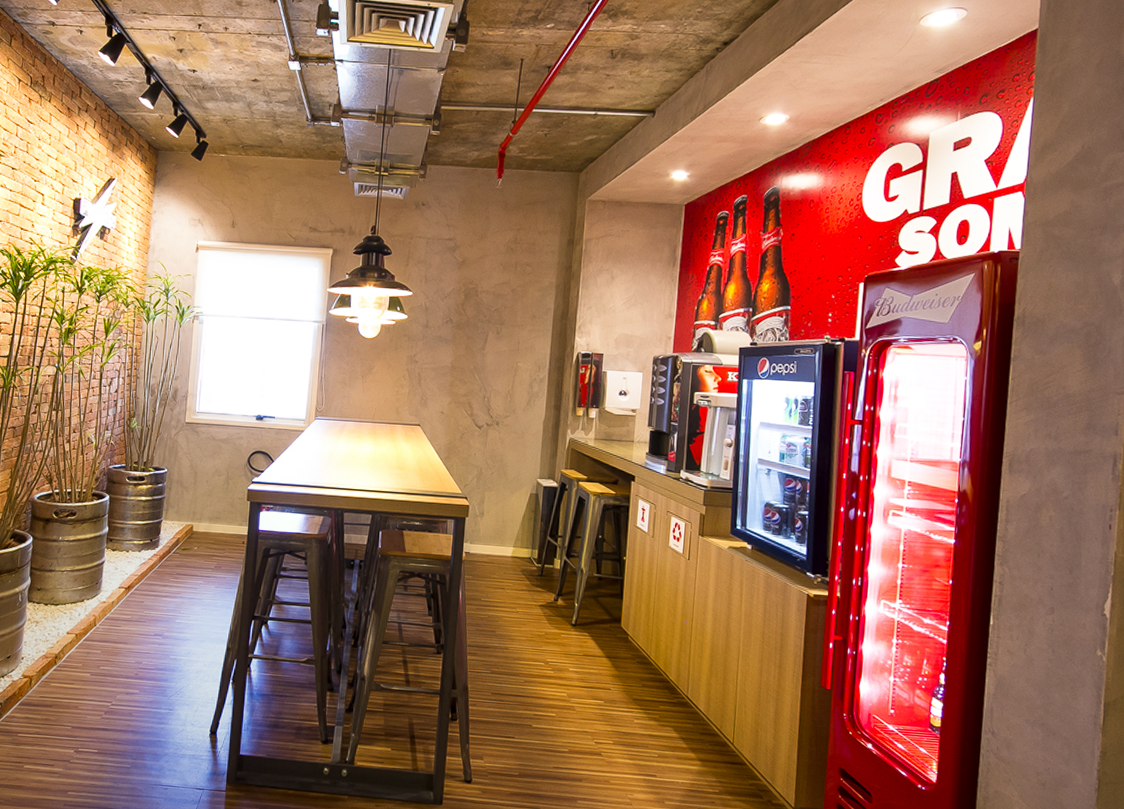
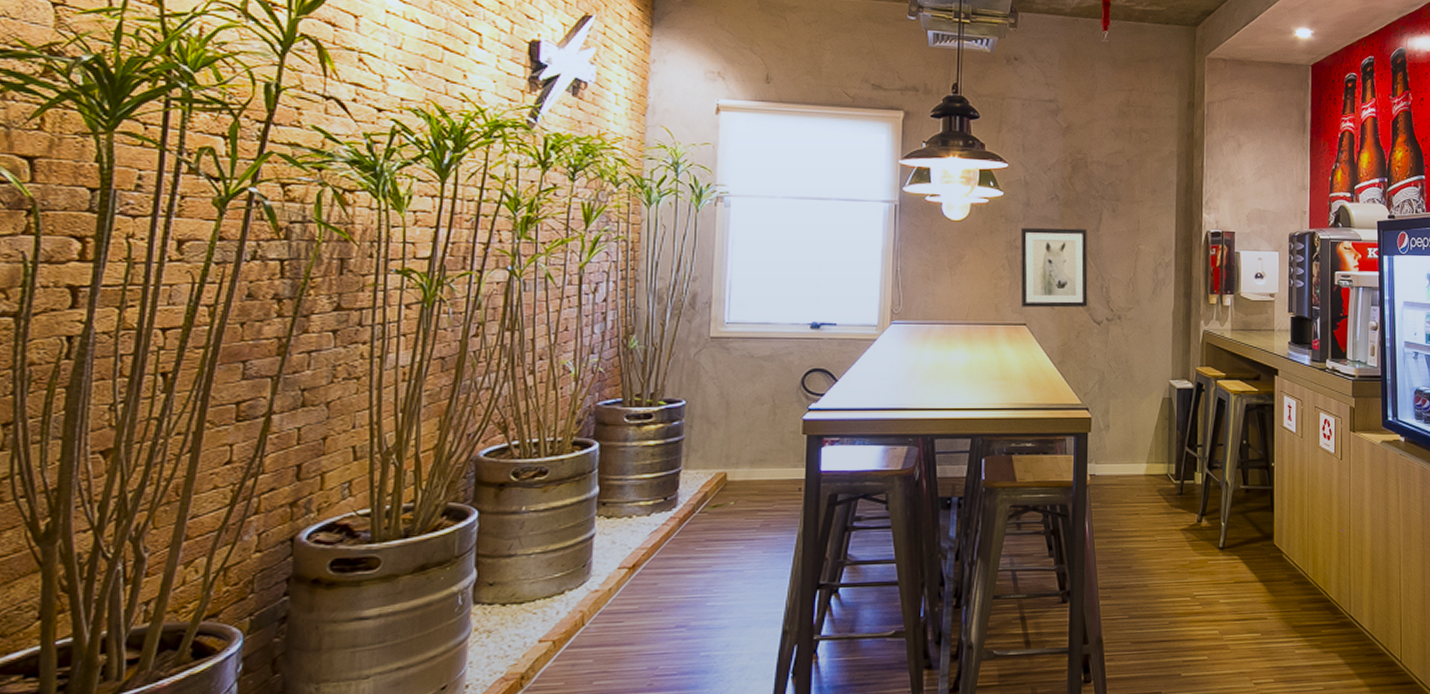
wall art: none [417,346,475,413] -> present [1020,227,1088,308]

